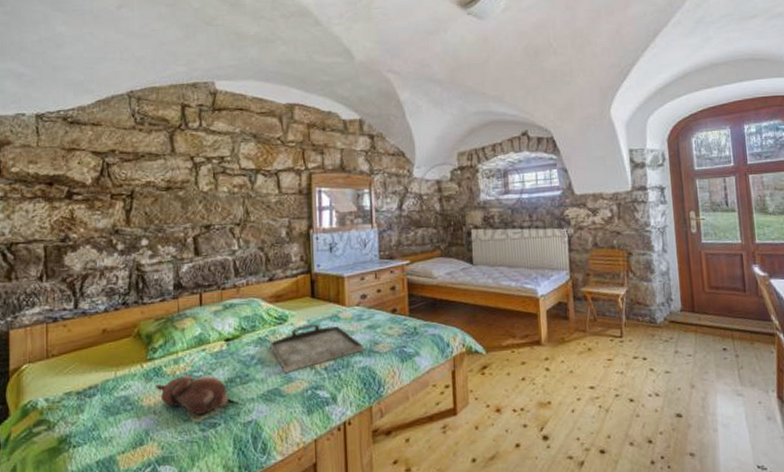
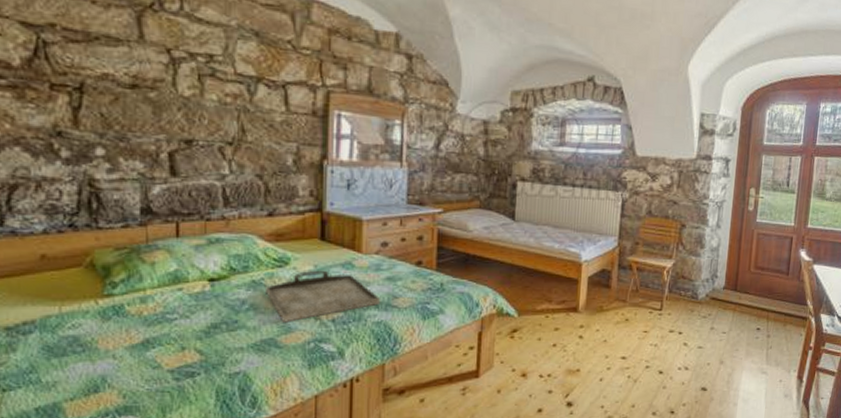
teddy bear: present [156,374,229,415] -> none [115,316,212,362]

